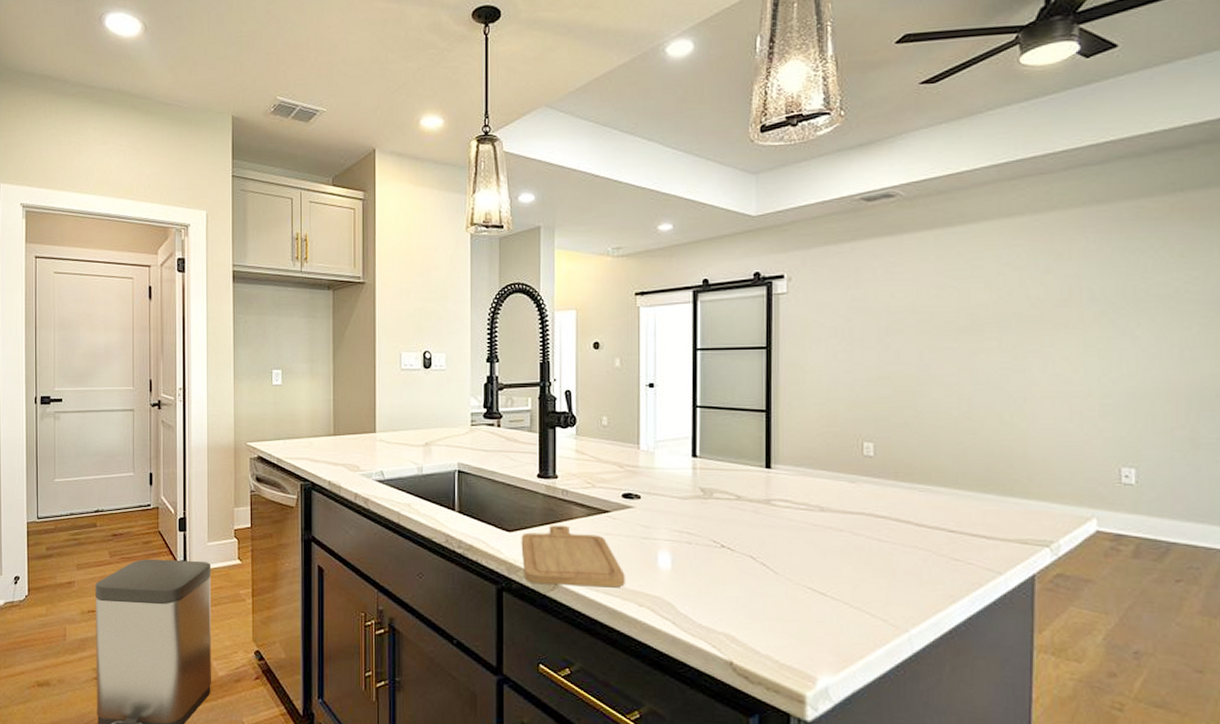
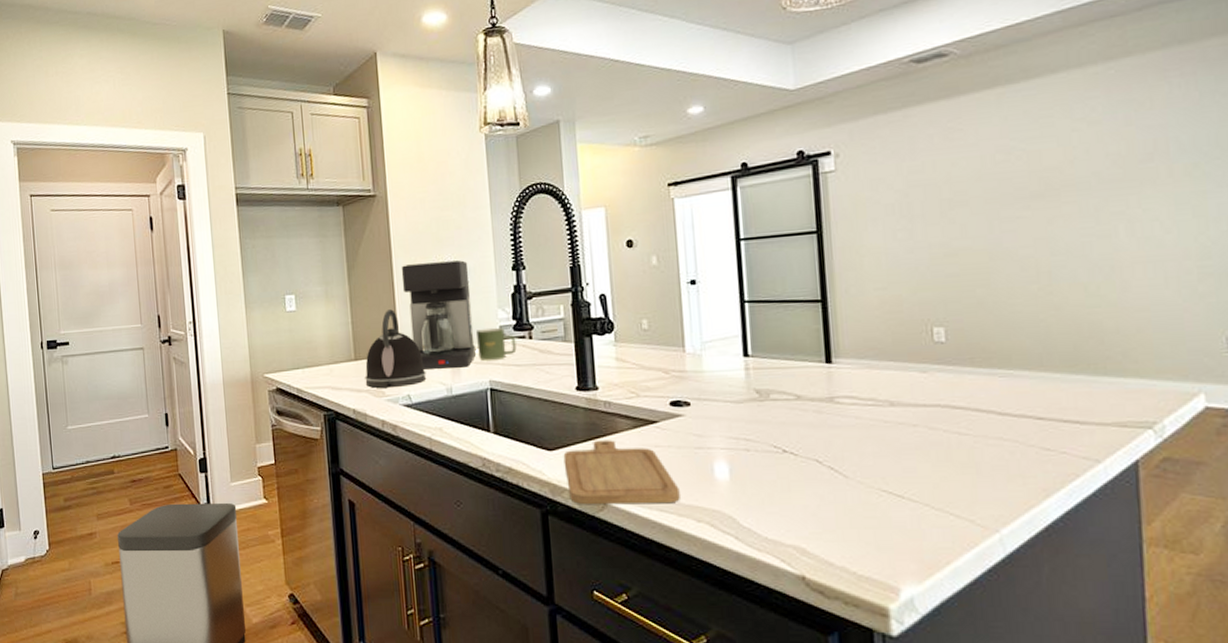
kettle: none [342,390,400,464] -> present [365,309,426,389]
coffee maker: none [383,349,447,449] -> present [401,260,476,369]
mug: none [449,414,485,445] -> present [476,327,517,362]

